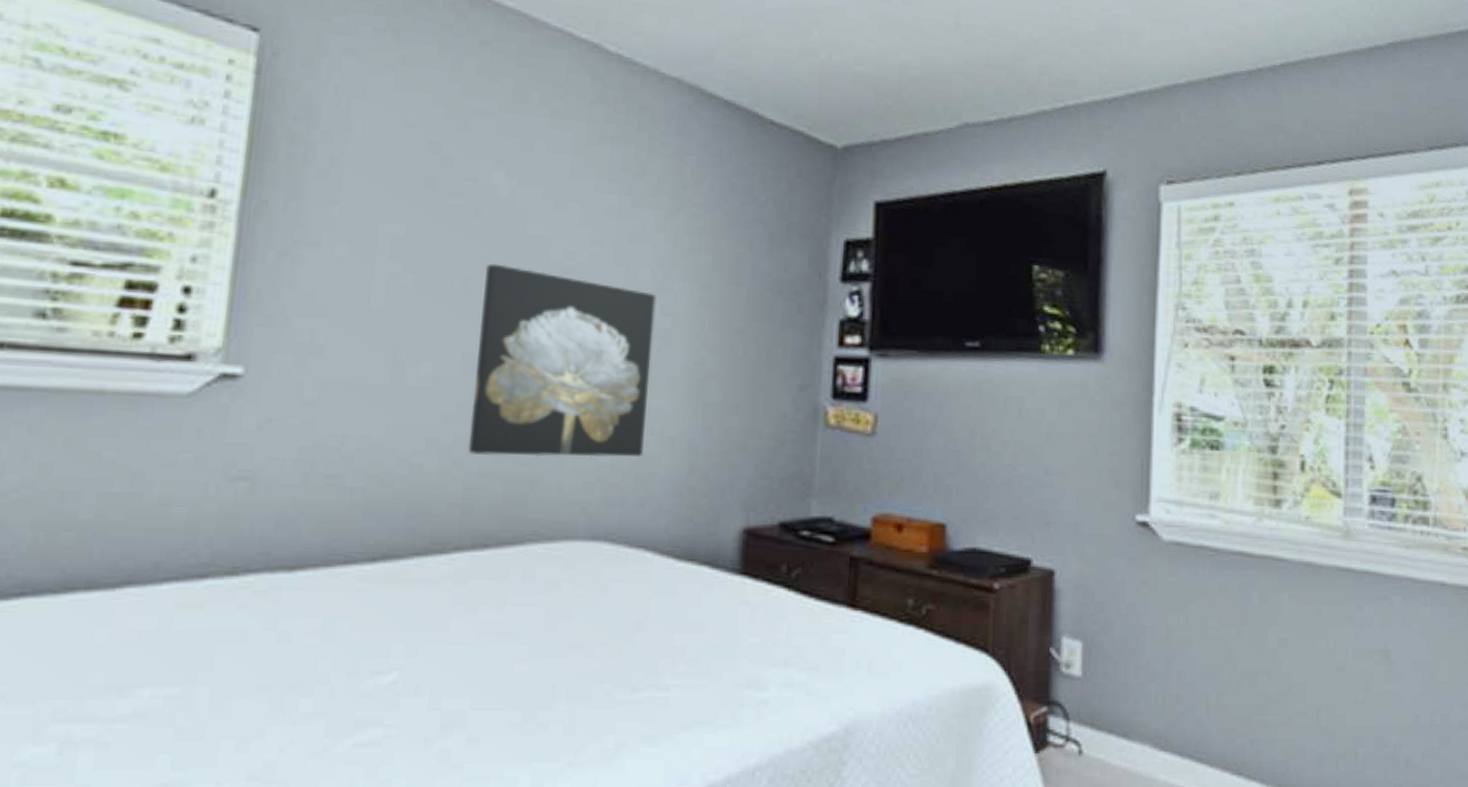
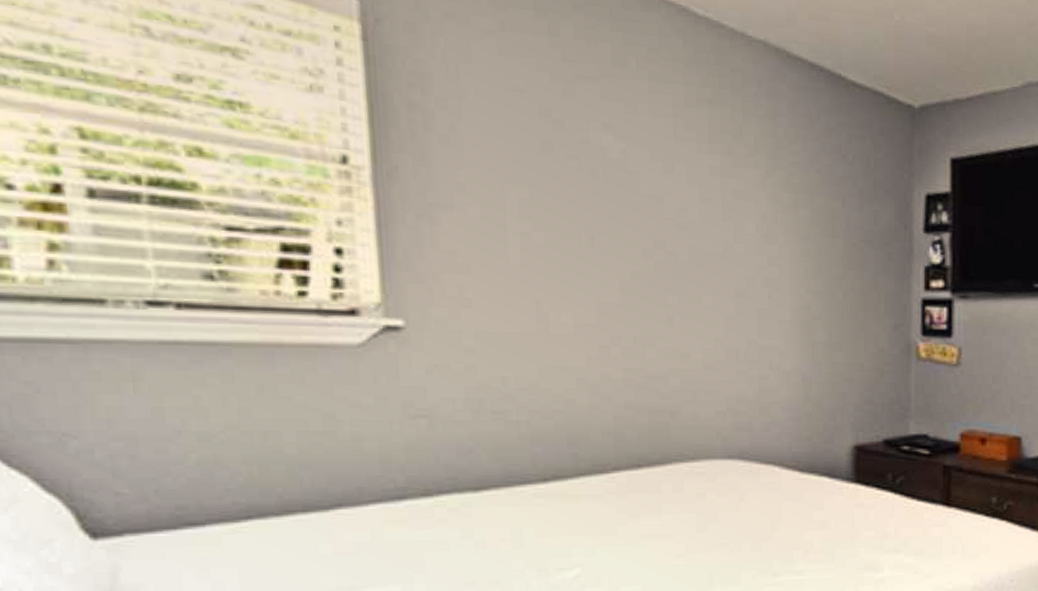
wall art: present [468,263,656,457] -> none [607,221,765,392]

